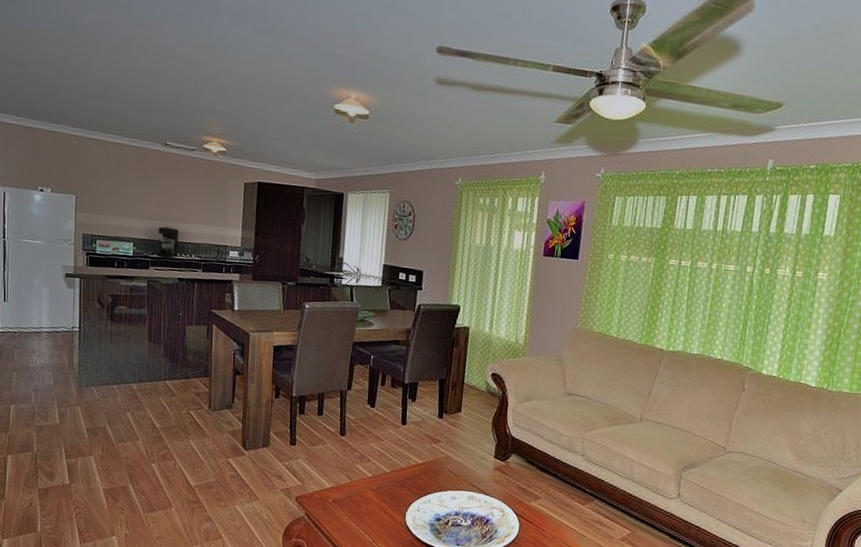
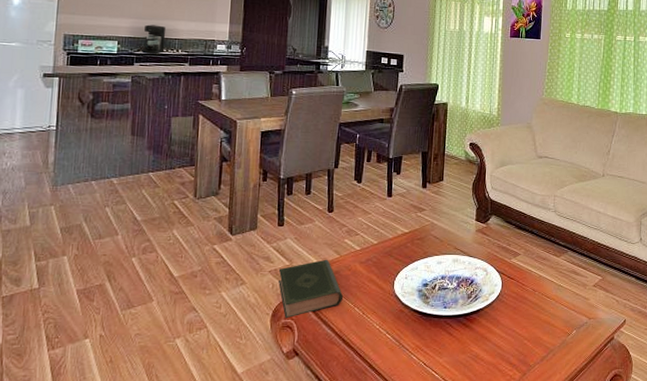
book: none [290,483,354,538] -> present [278,259,343,319]

